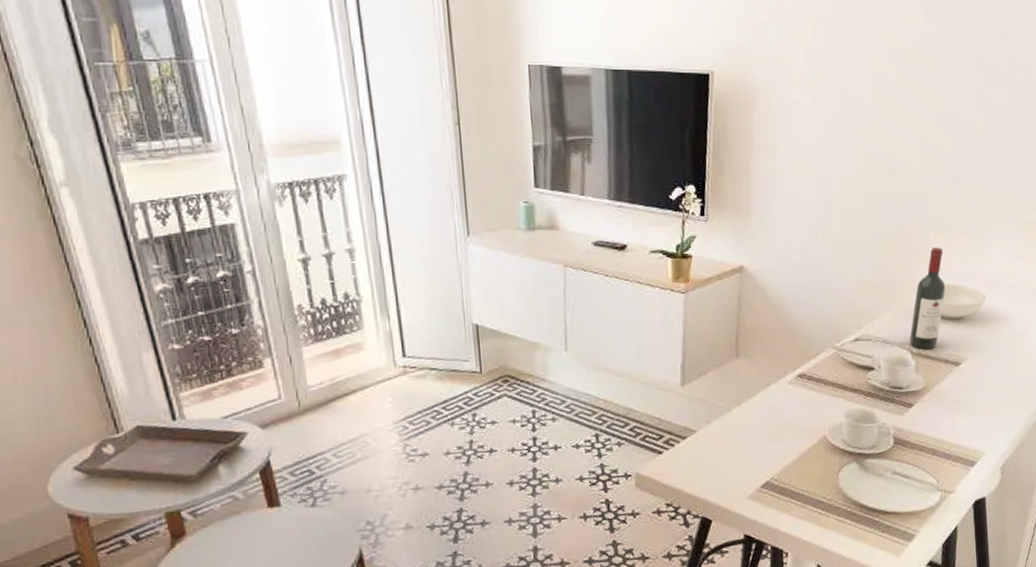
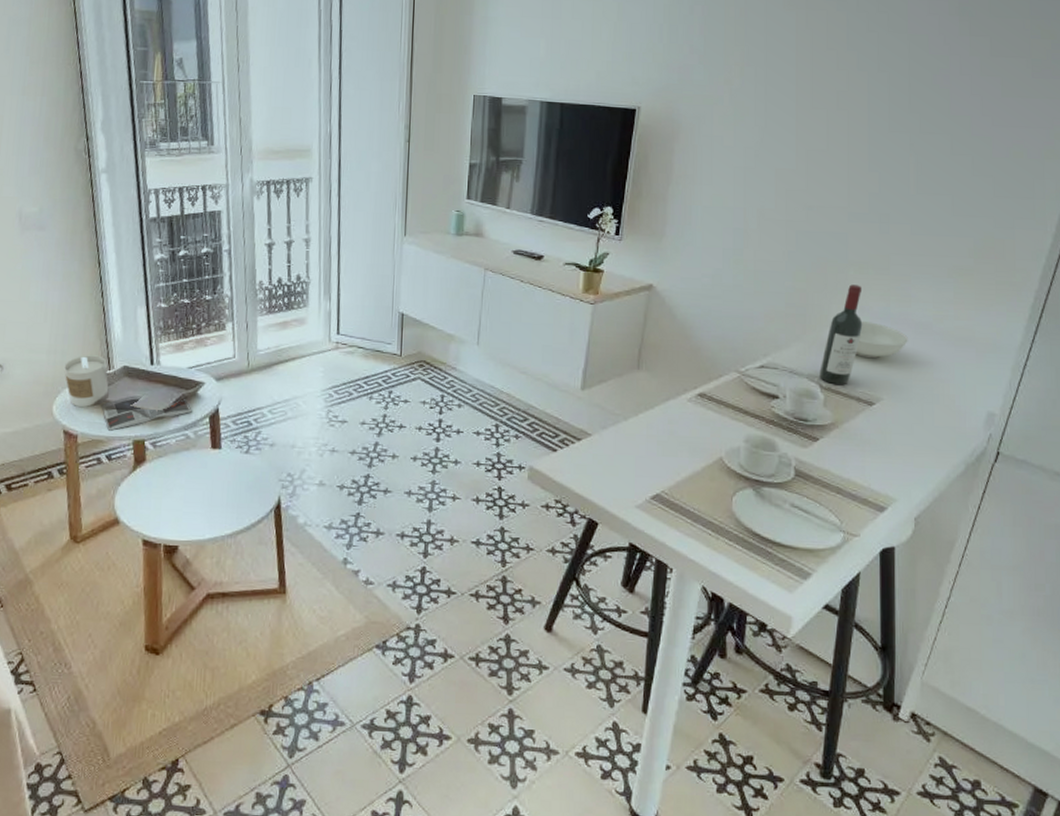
candle: none [54,417,124,484] -> present [64,355,110,408]
magazine: none [114,452,236,506] -> present [101,393,192,431]

